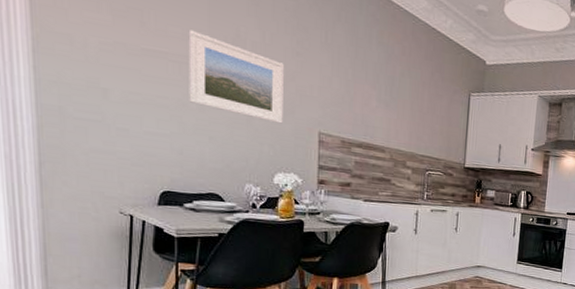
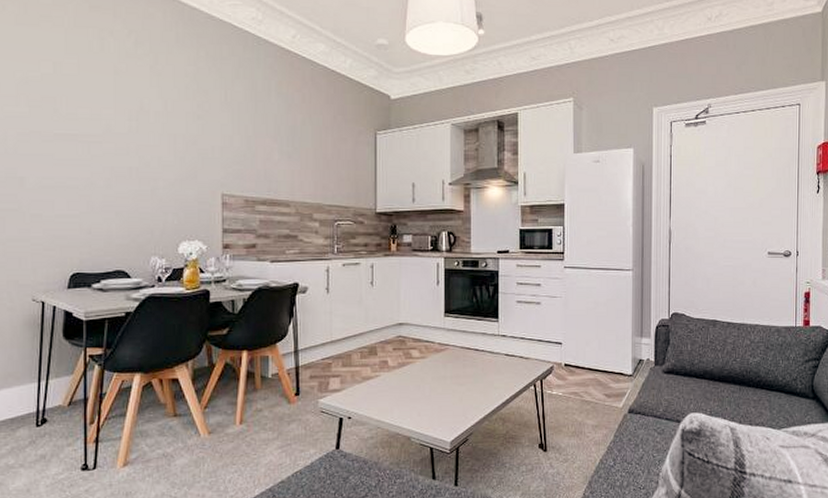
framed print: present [188,30,284,124] -> none [96,109,186,190]

